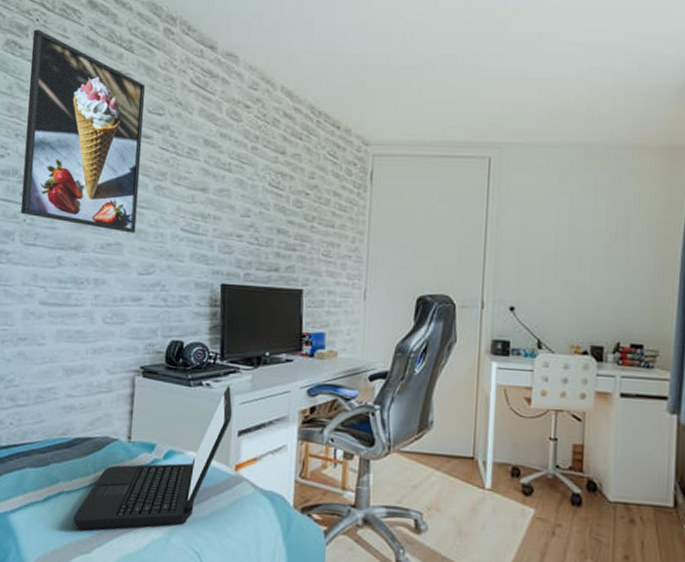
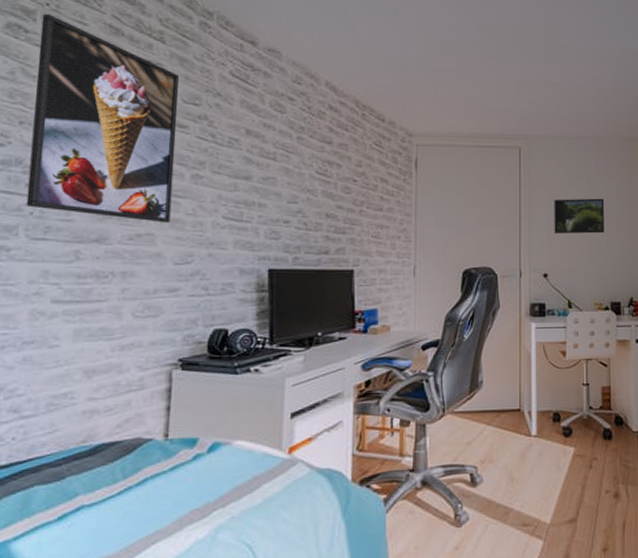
laptop: present [73,386,233,531] -> none [96,369,284,545]
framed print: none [525,219,590,263] -> present [554,198,604,234]

